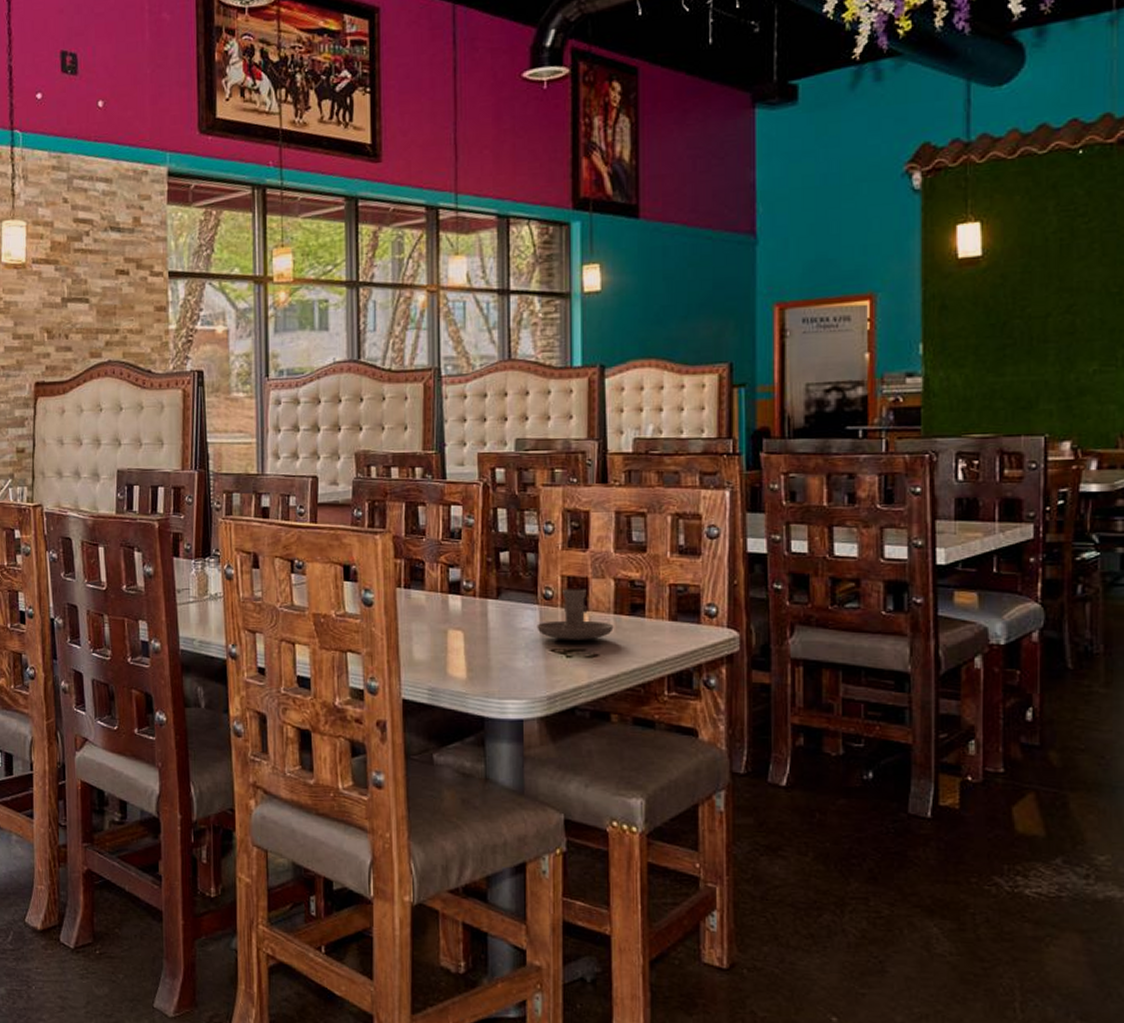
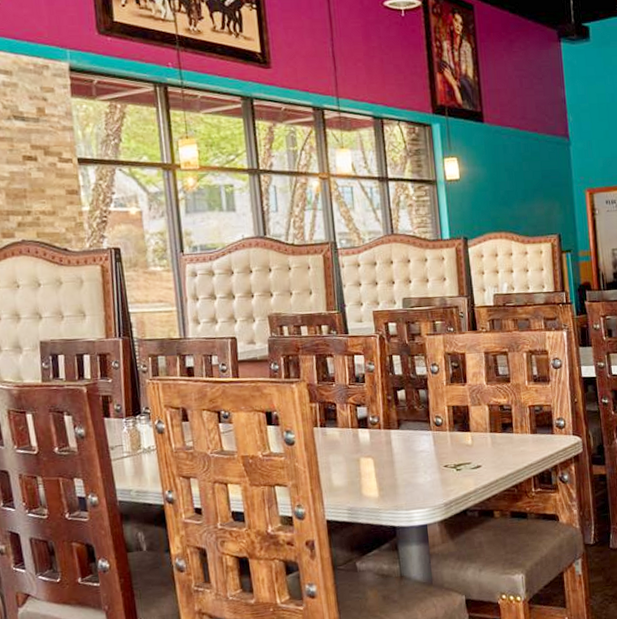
candle holder: present [537,589,614,640] -> none [431,415,491,457]

